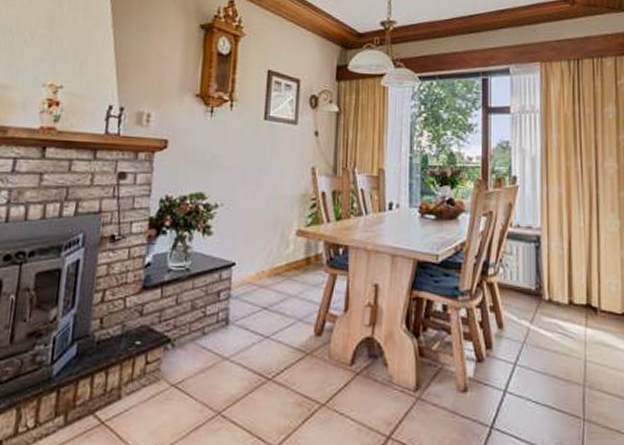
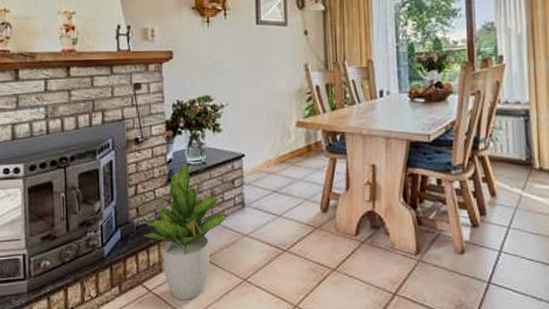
potted plant: none [104,269,206,437] -> present [143,163,226,301]

